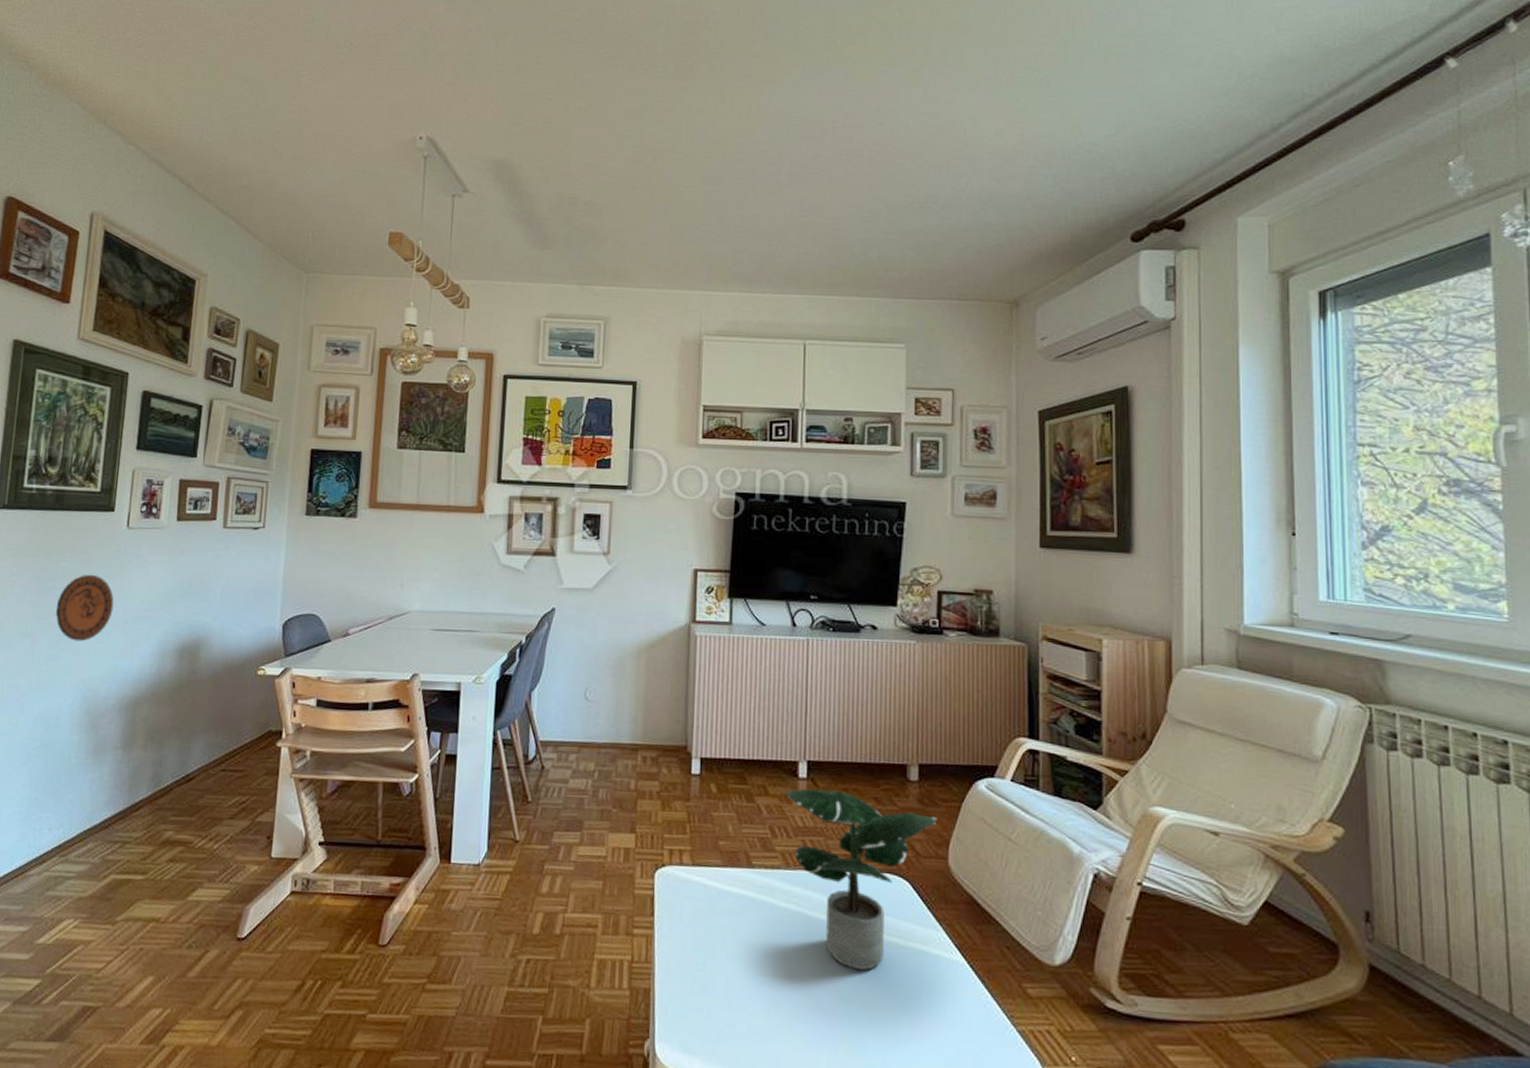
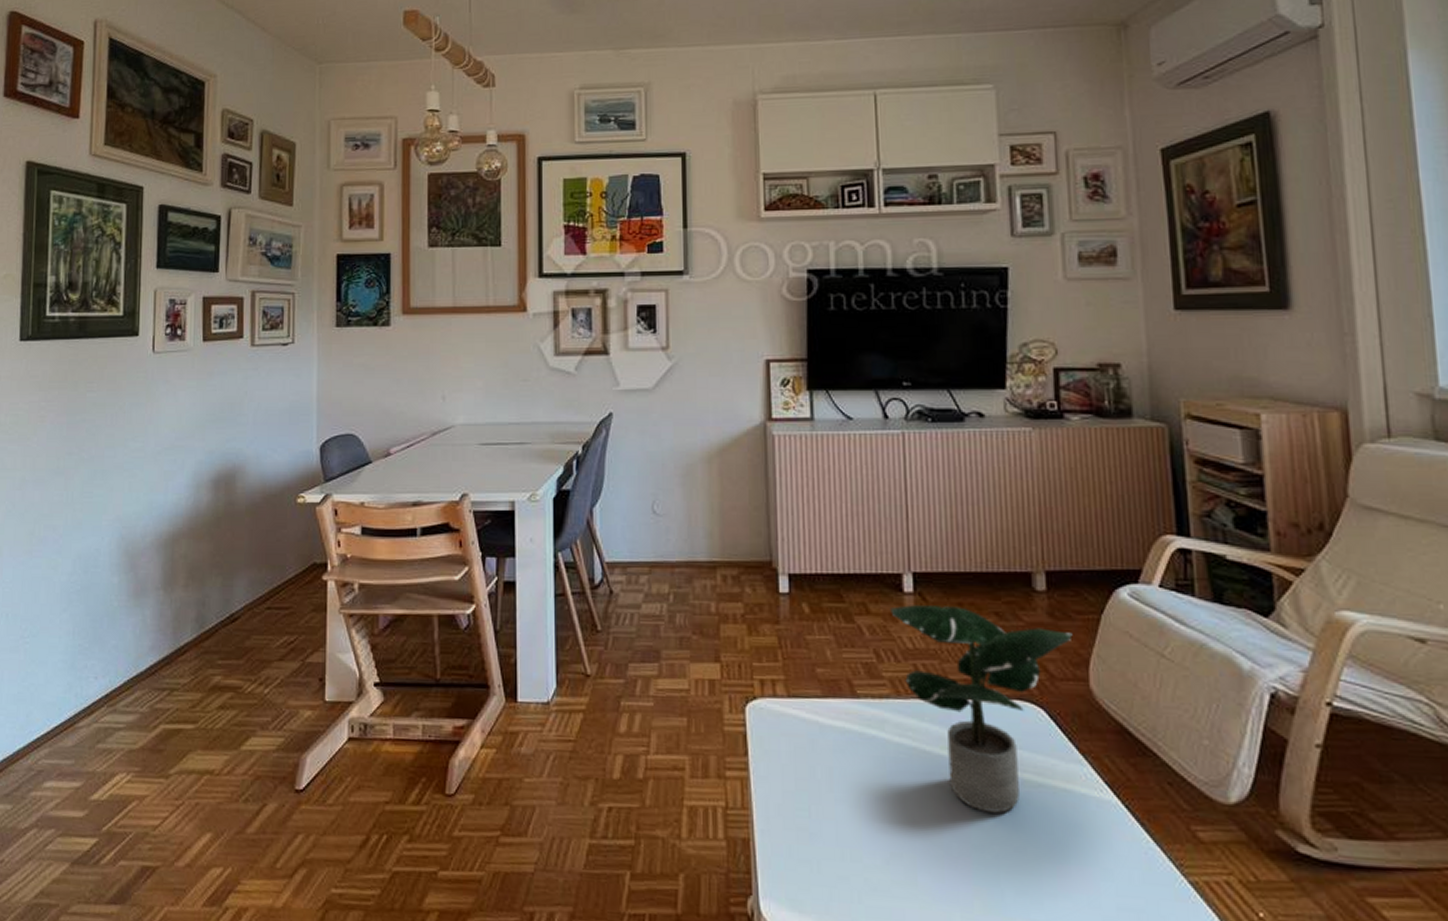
decorative plate: present [55,574,114,642] -> none [86,404,145,477]

